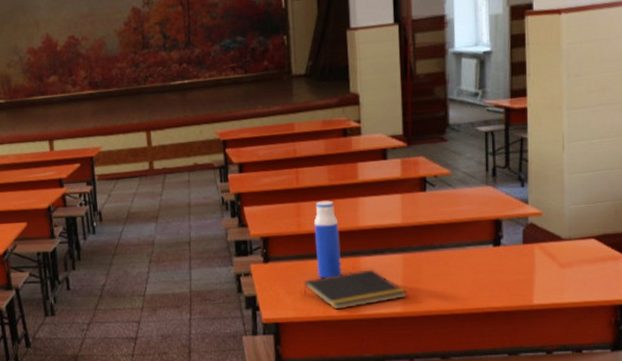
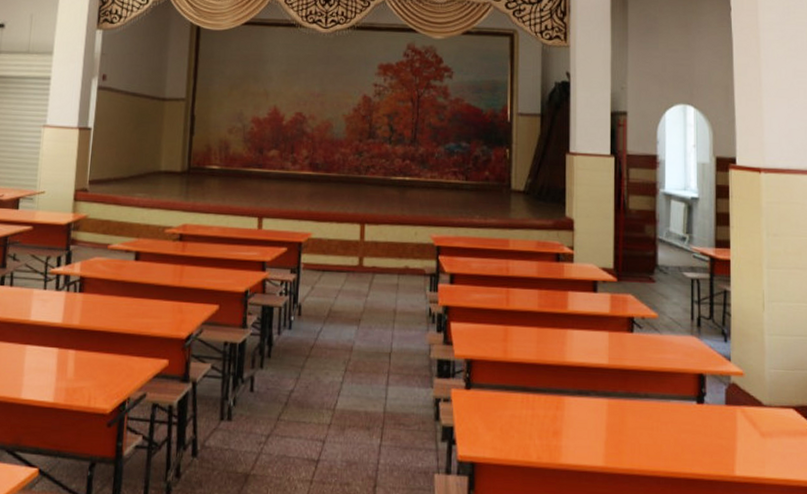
notepad: present [303,269,407,310] -> none [504,411,609,455]
water bottle: present [314,200,343,278] -> none [519,327,546,416]

